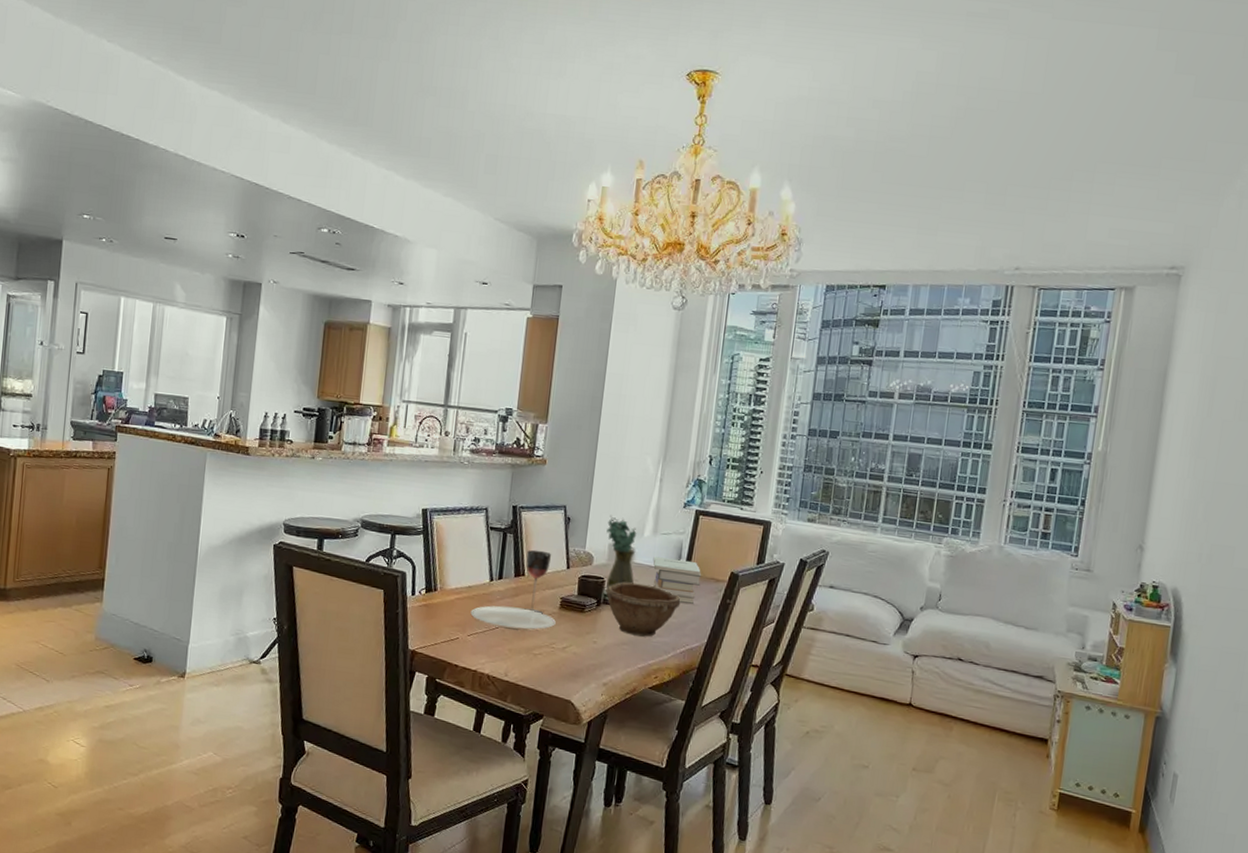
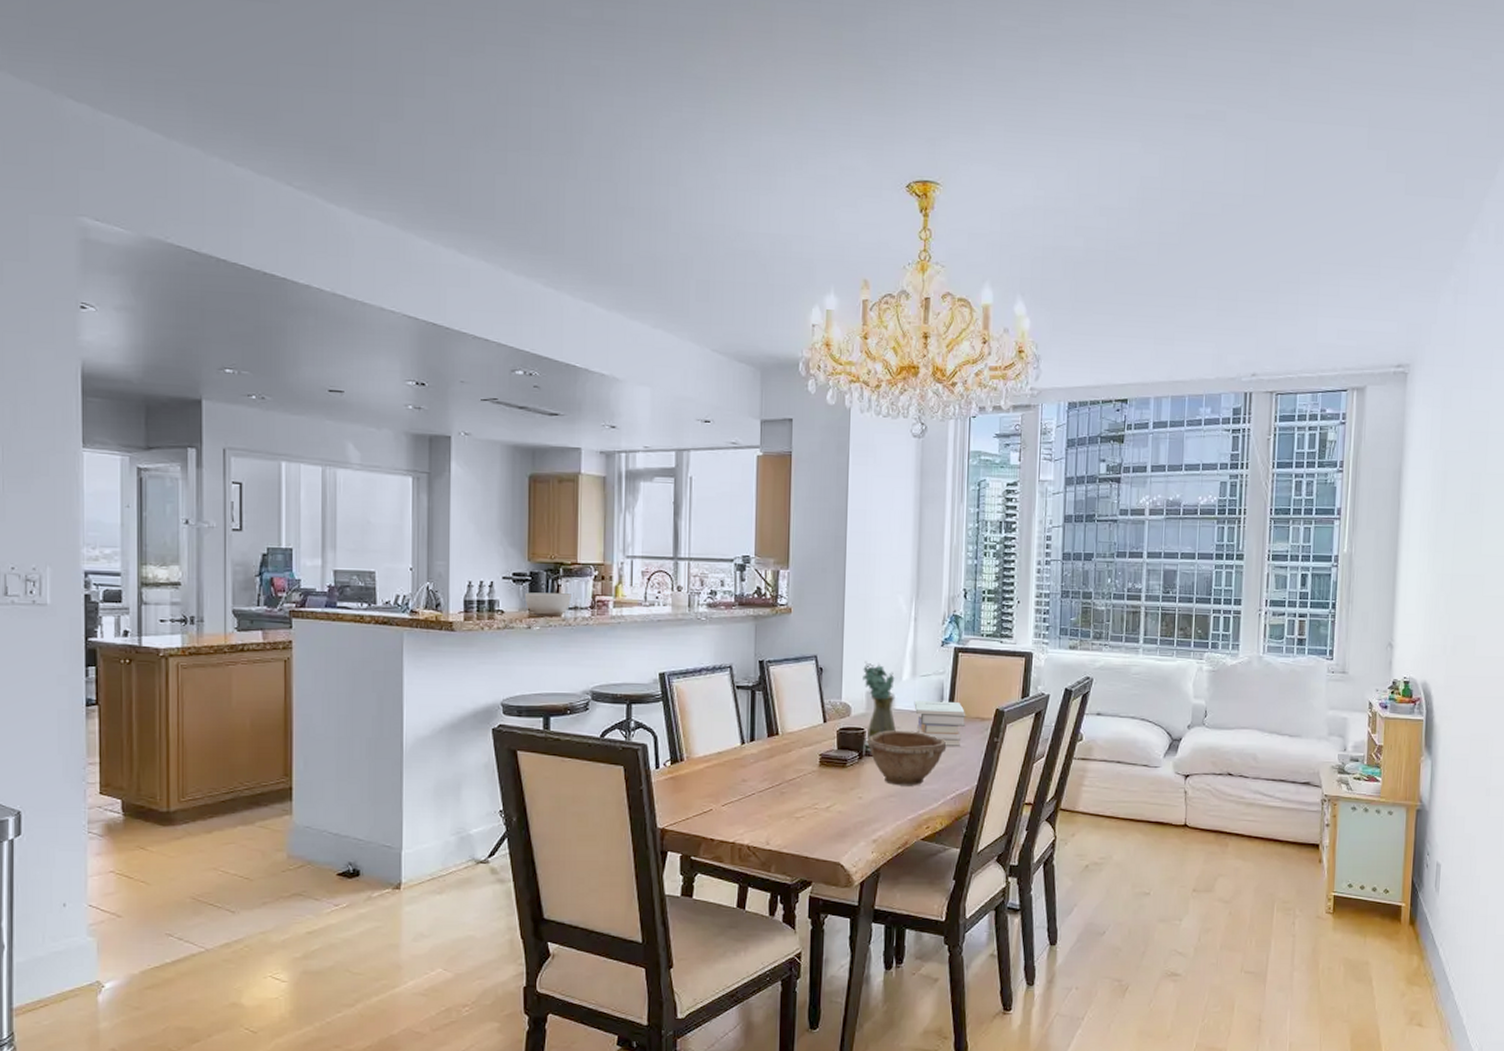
bowl: none [311,426,352,450] -> present [524,592,571,618]
plate: present [470,605,556,631] -> none [723,769,817,794]
wineglass: present [523,549,552,614] -> none [779,706,806,774]

